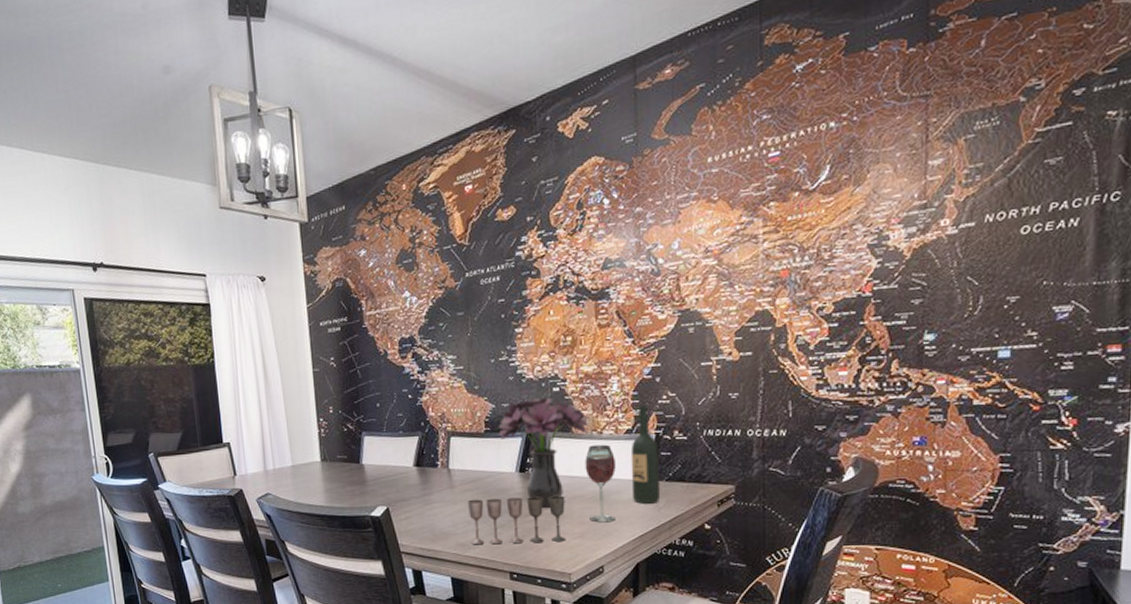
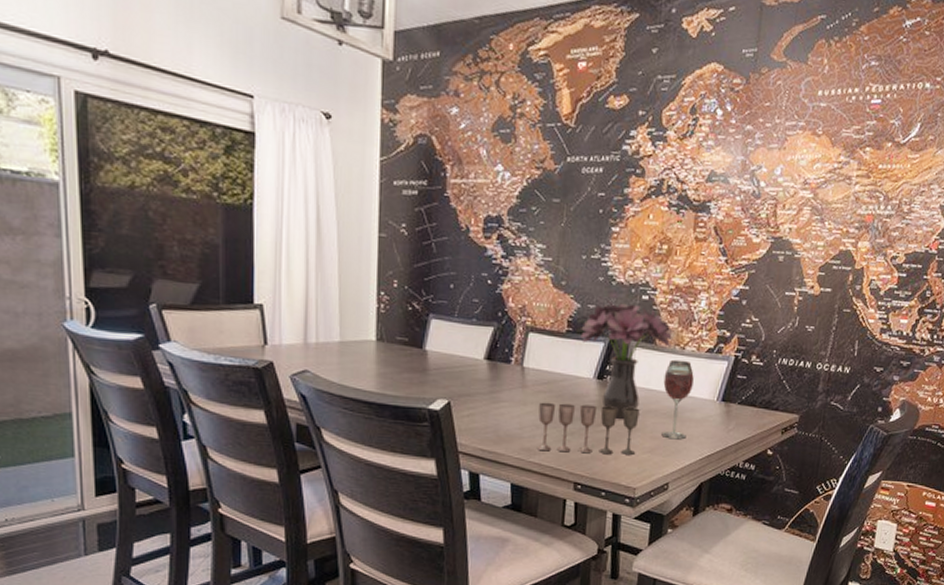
wine bottle: present [630,405,659,504] -> none [705,325,736,425]

